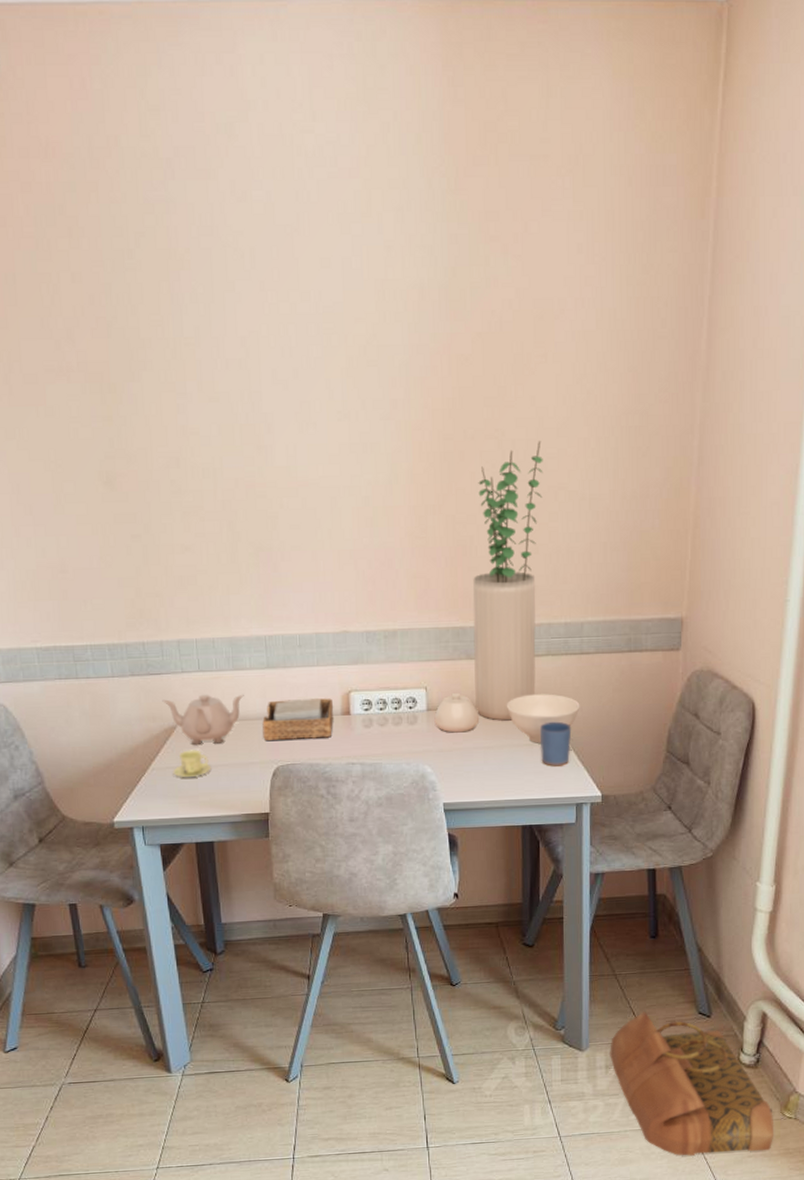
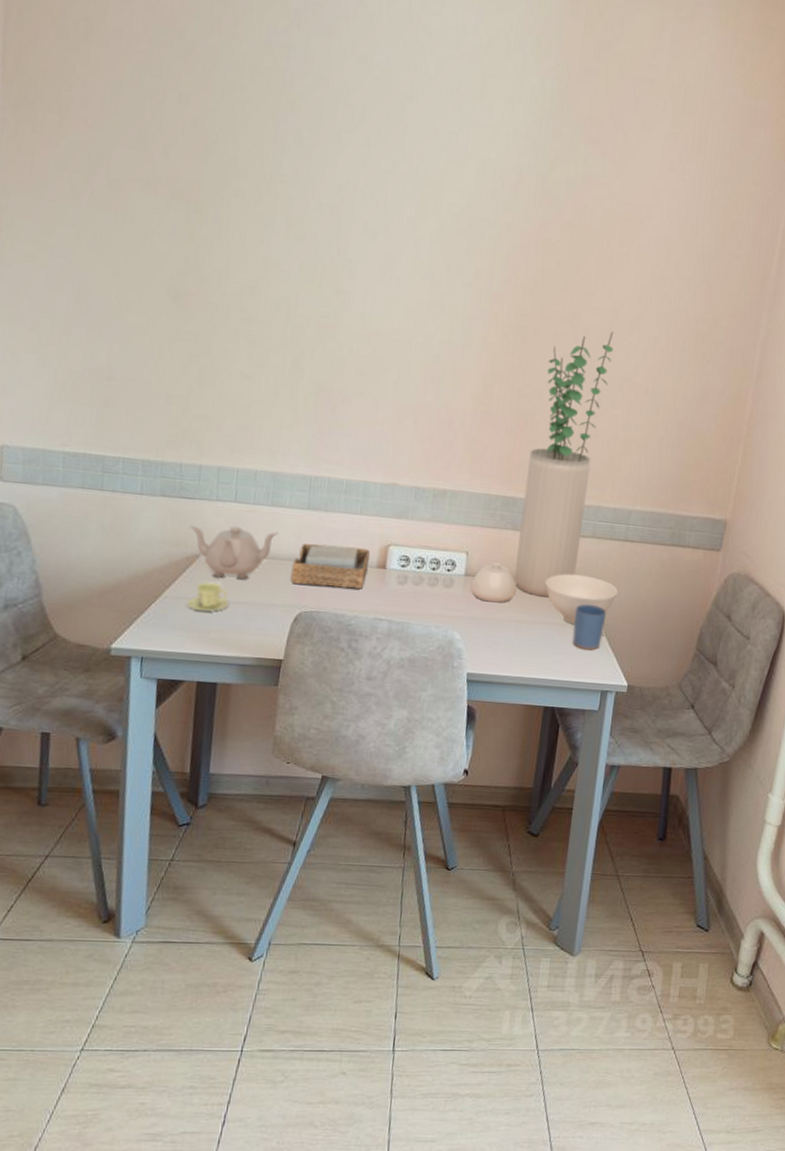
handbag: present [610,1011,775,1156] -> none [601,918,760,1084]

